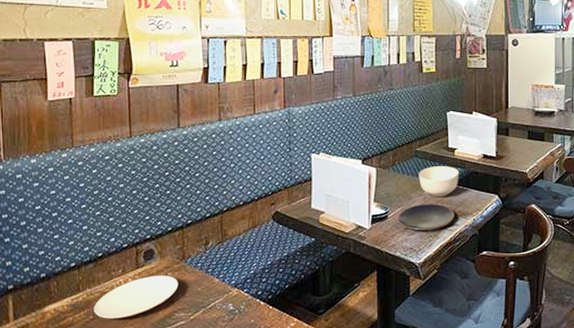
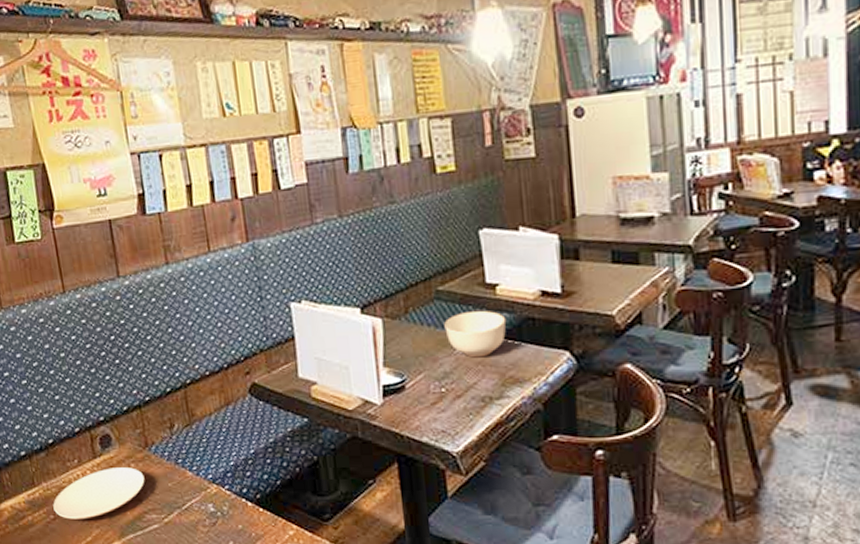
plate: present [397,203,455,230] -> none [419,366,505,405]

